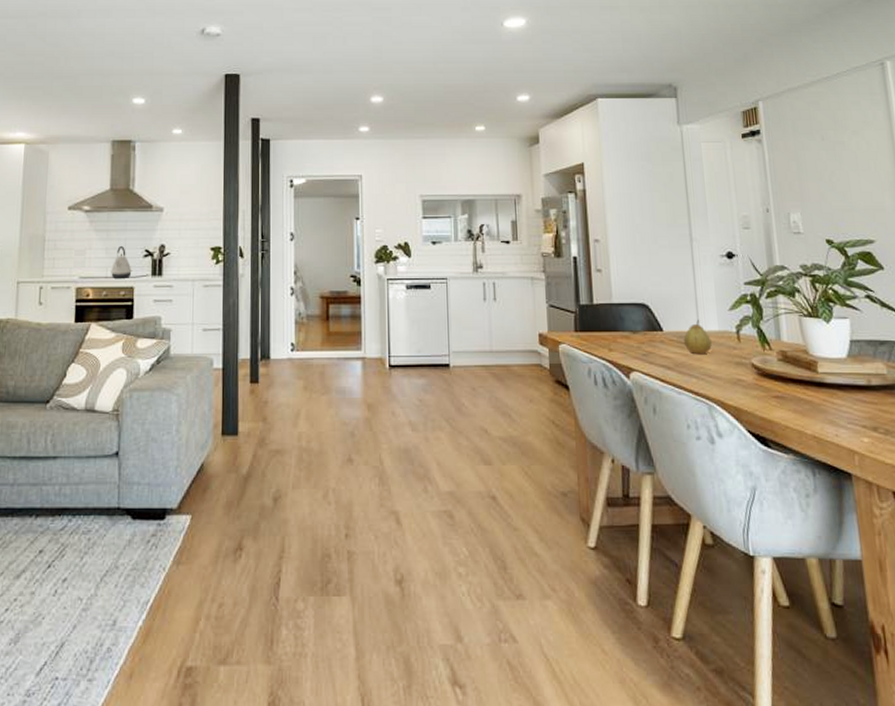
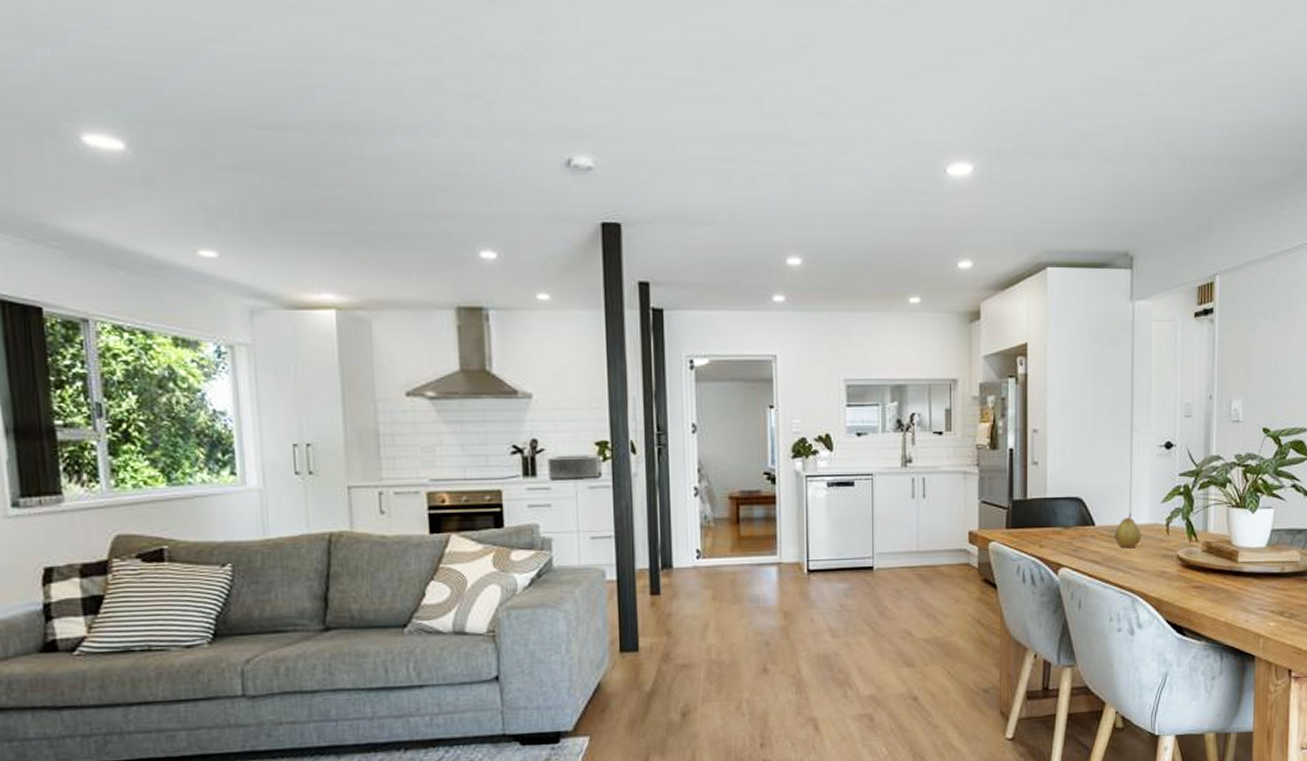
kettle: present [111,245,132,278] -> none [470,440,498,480]
toaster: none [171,258,216,279] -> present [547,454,603,480]

